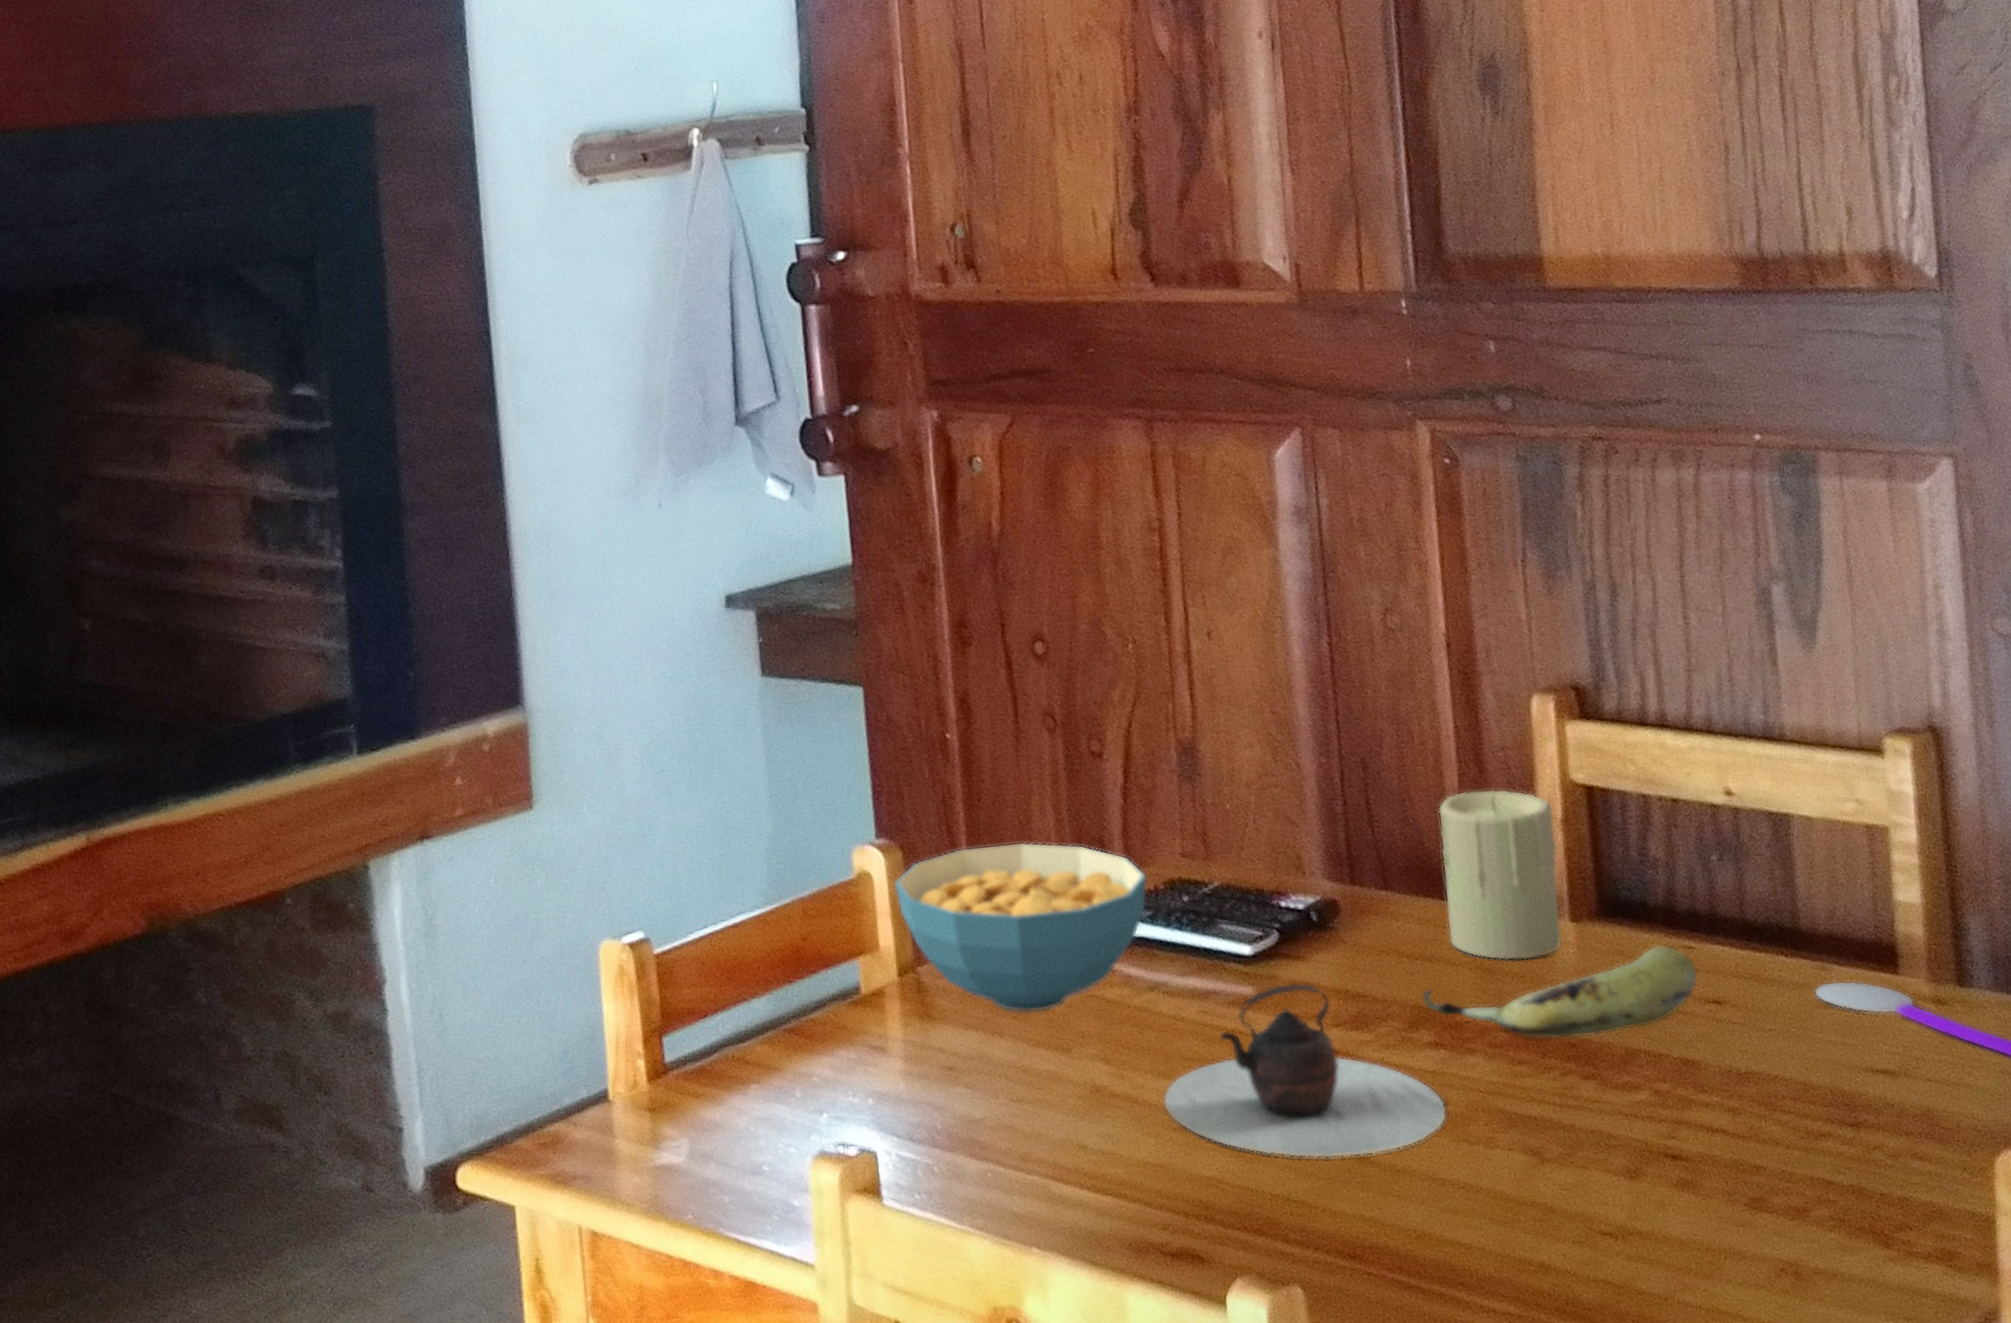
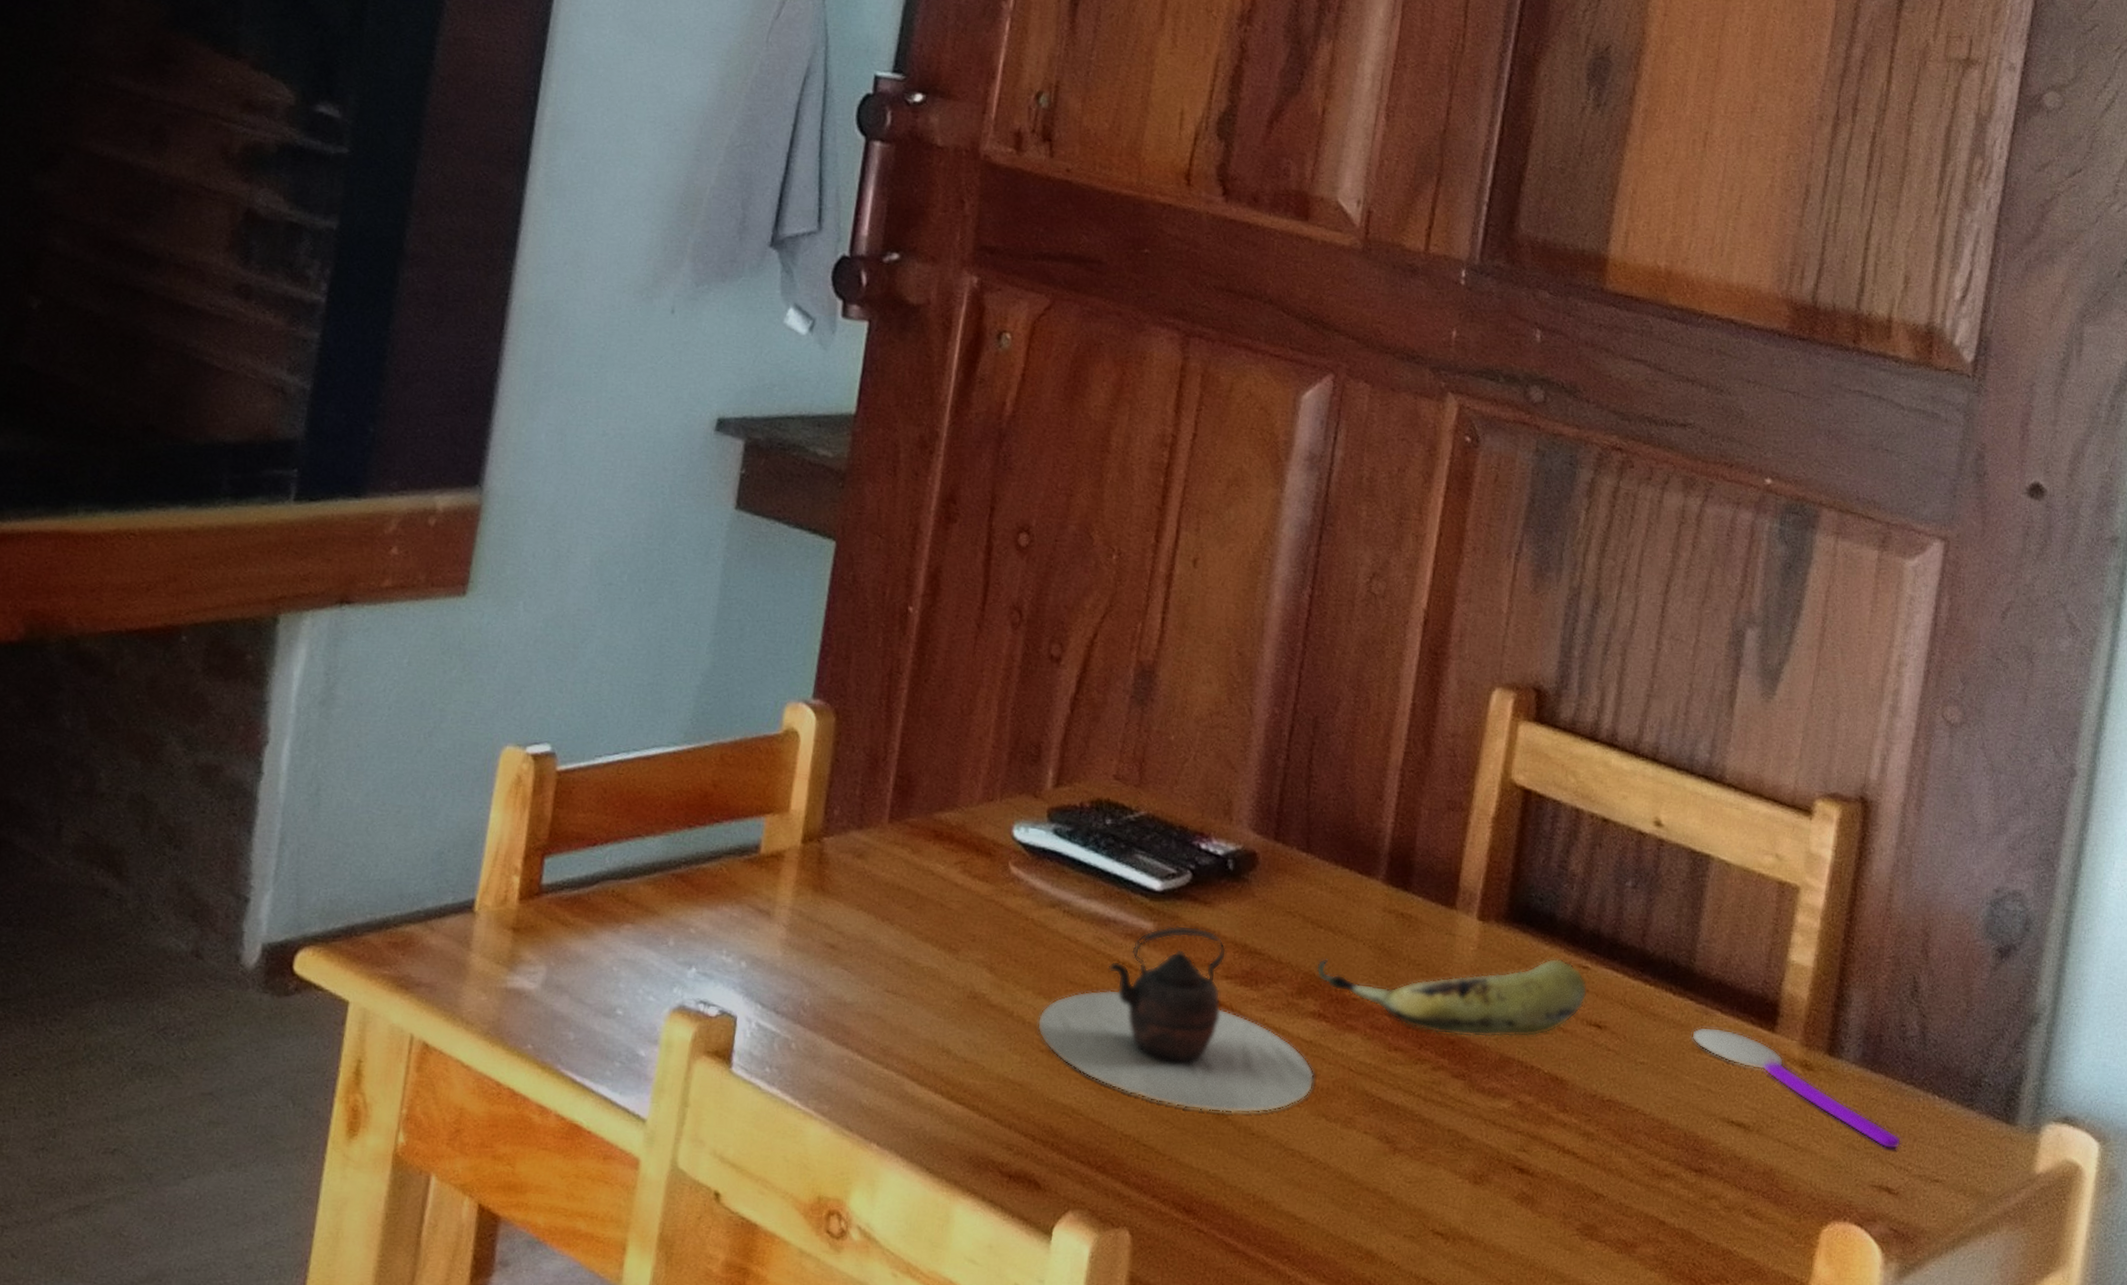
cereal bowl: present [893,841,1148,1014] -> none [818,725,1076,908]
candle: present [1438,788,1563,961] -> none [1356,769,1489,950]

